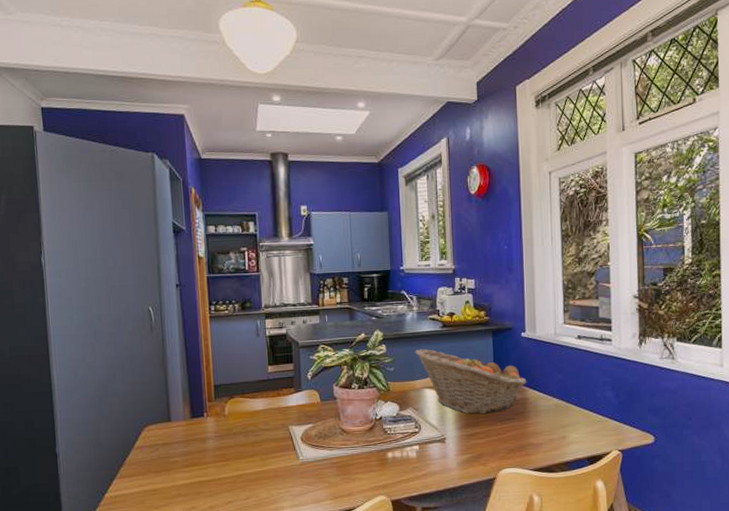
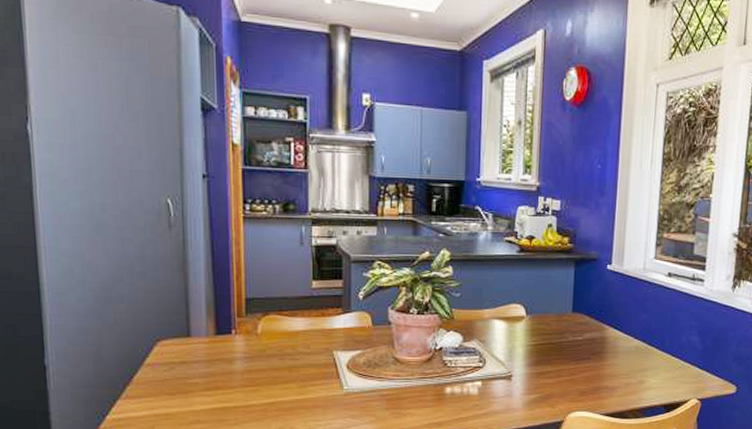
fruit basket: present [415,348,527,414] -> none [486,274,608,351]

